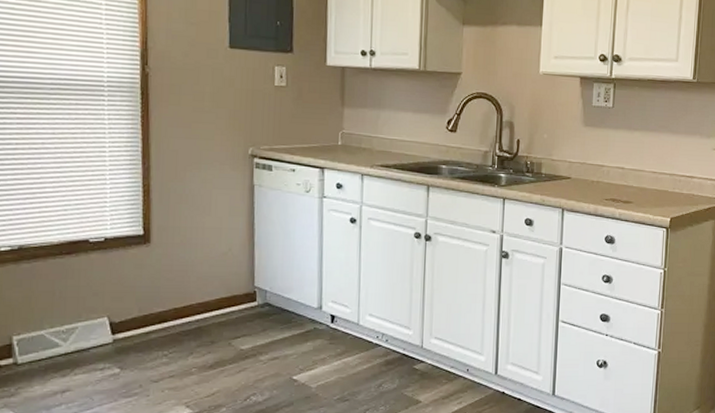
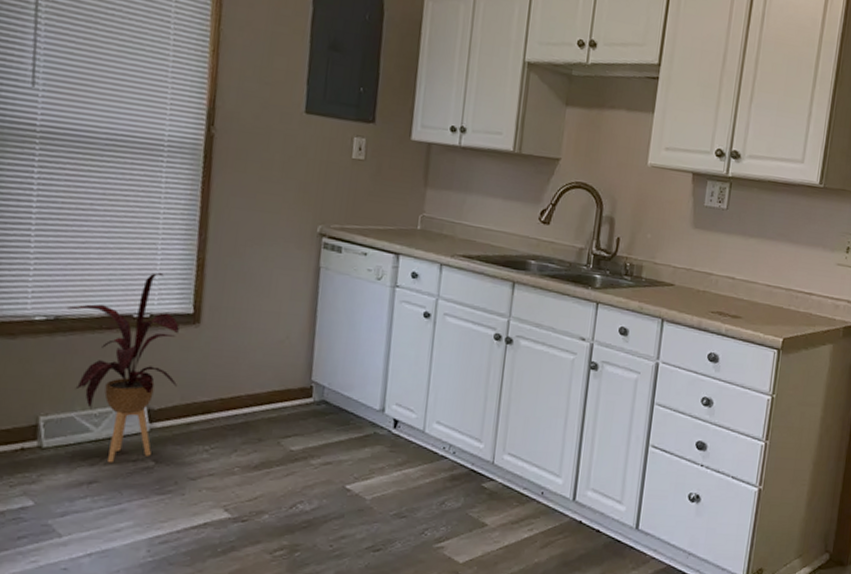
house plant: none [29,201,134,373] -> present [67,273,179,463]

